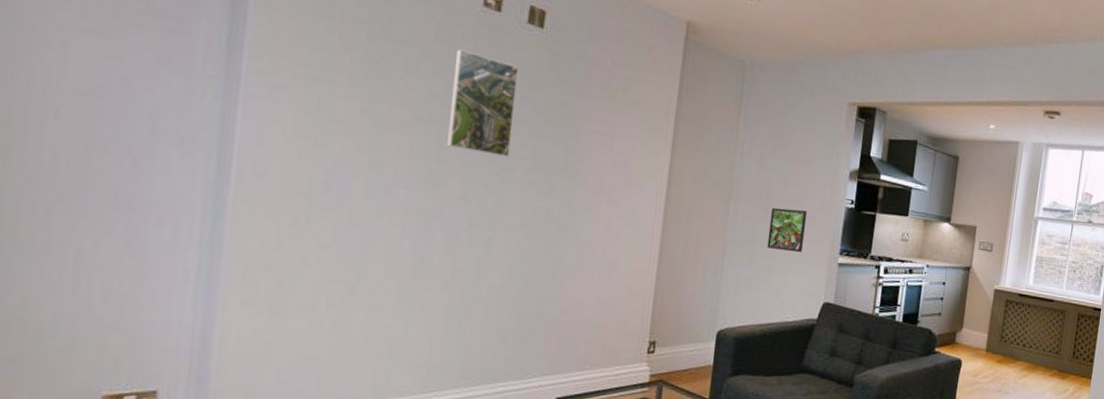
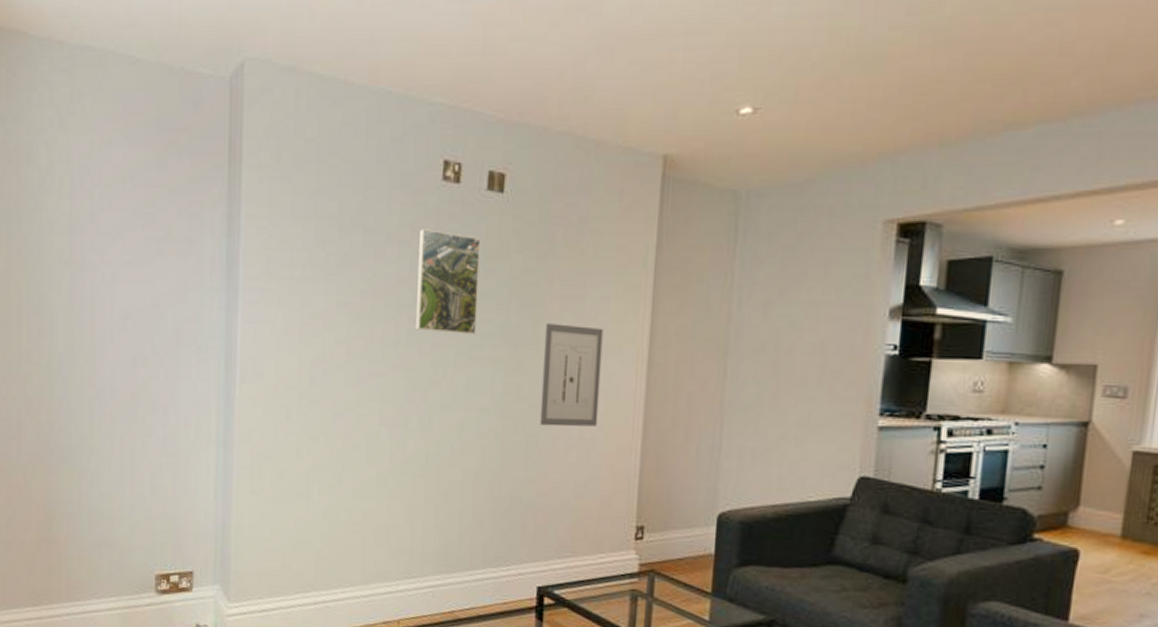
wall art: none [566,154,629,251] -> present [539,323,604,427]
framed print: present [767,207,808,253] -> none [777,362,831,417]

